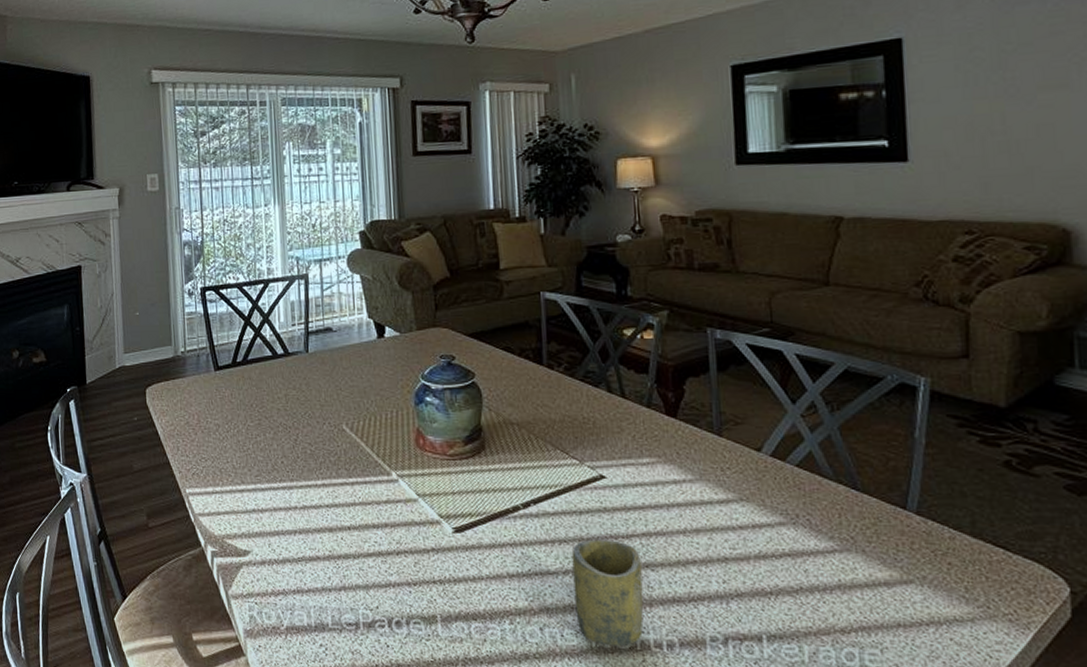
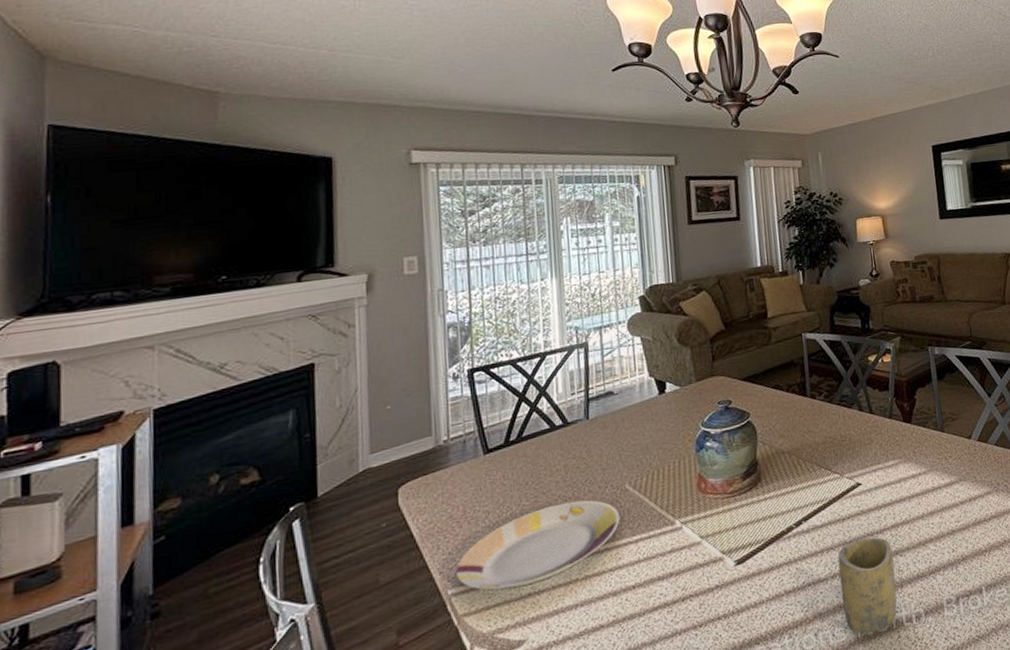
plate: none [192,431,337,502] -> present [456,500,620,590]

